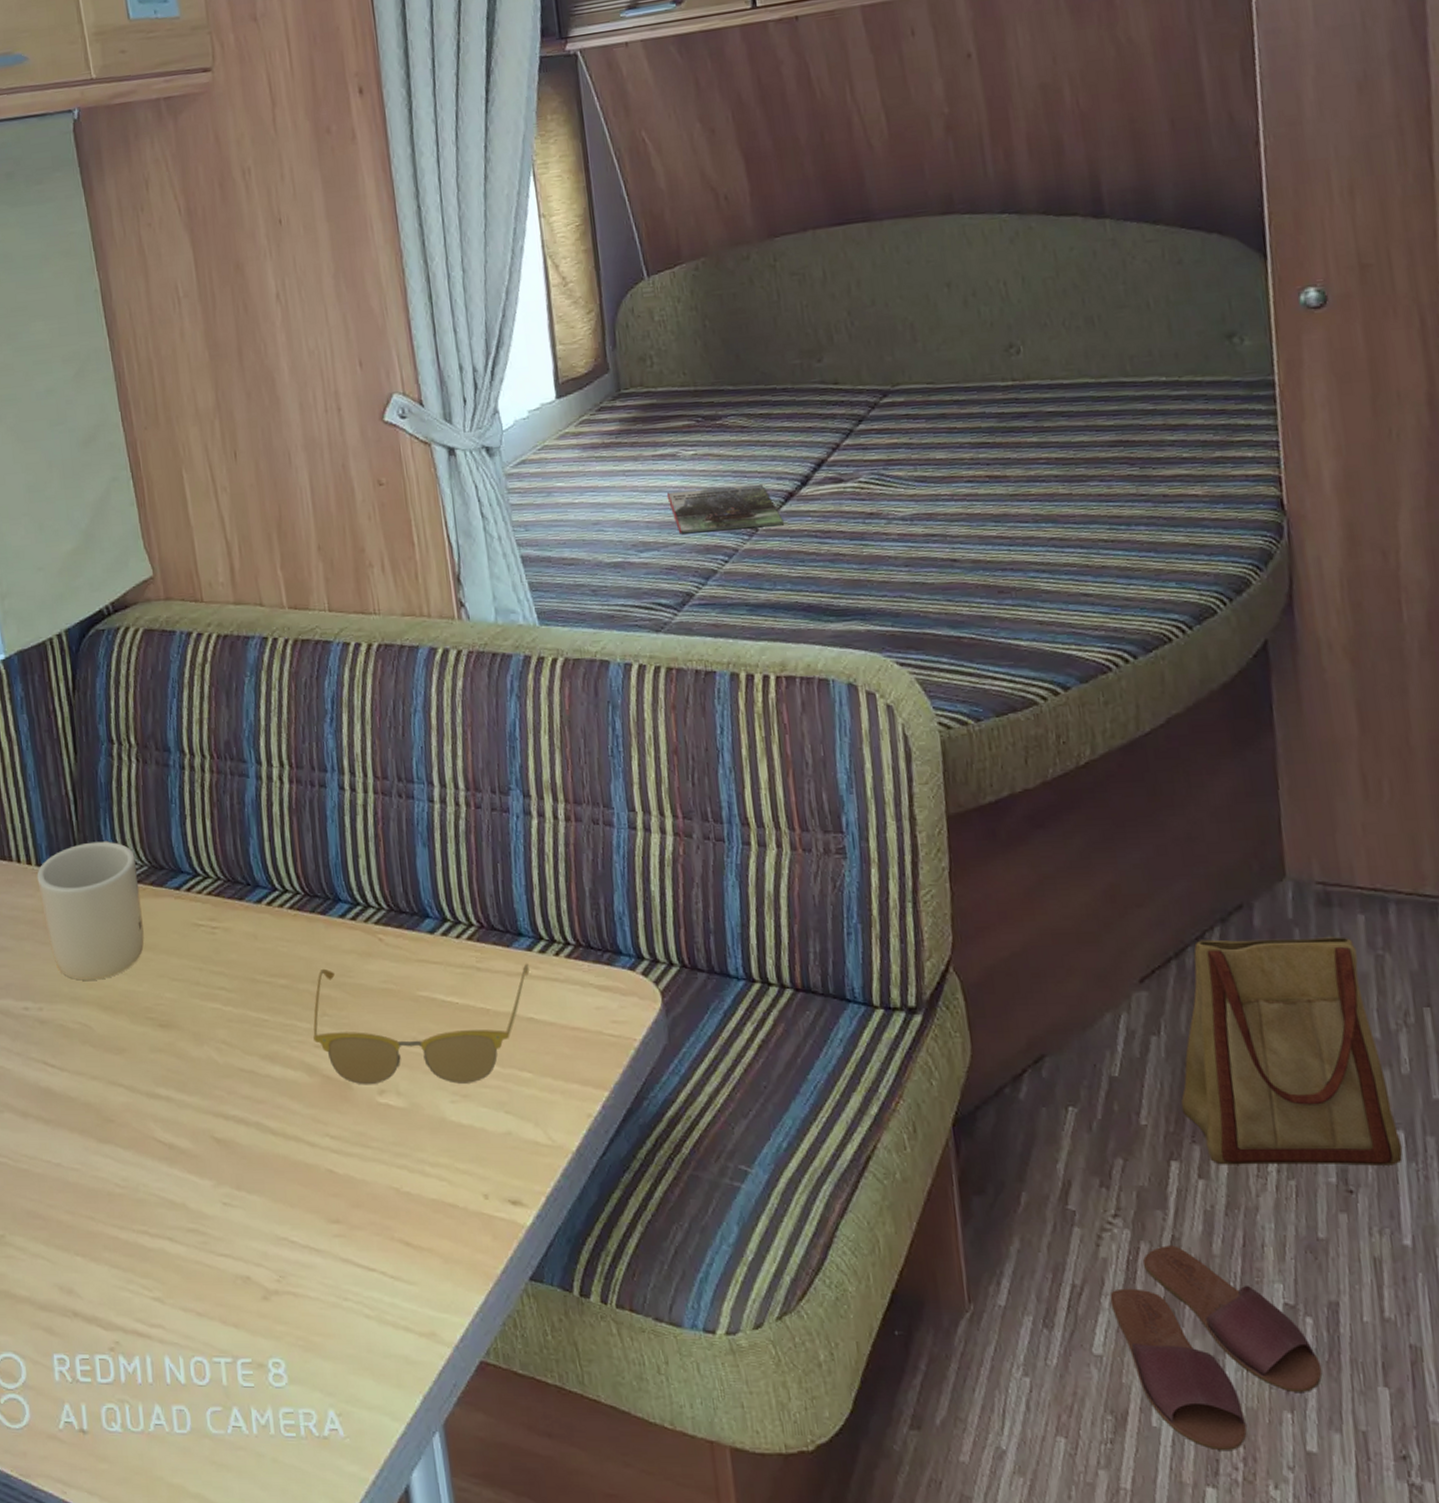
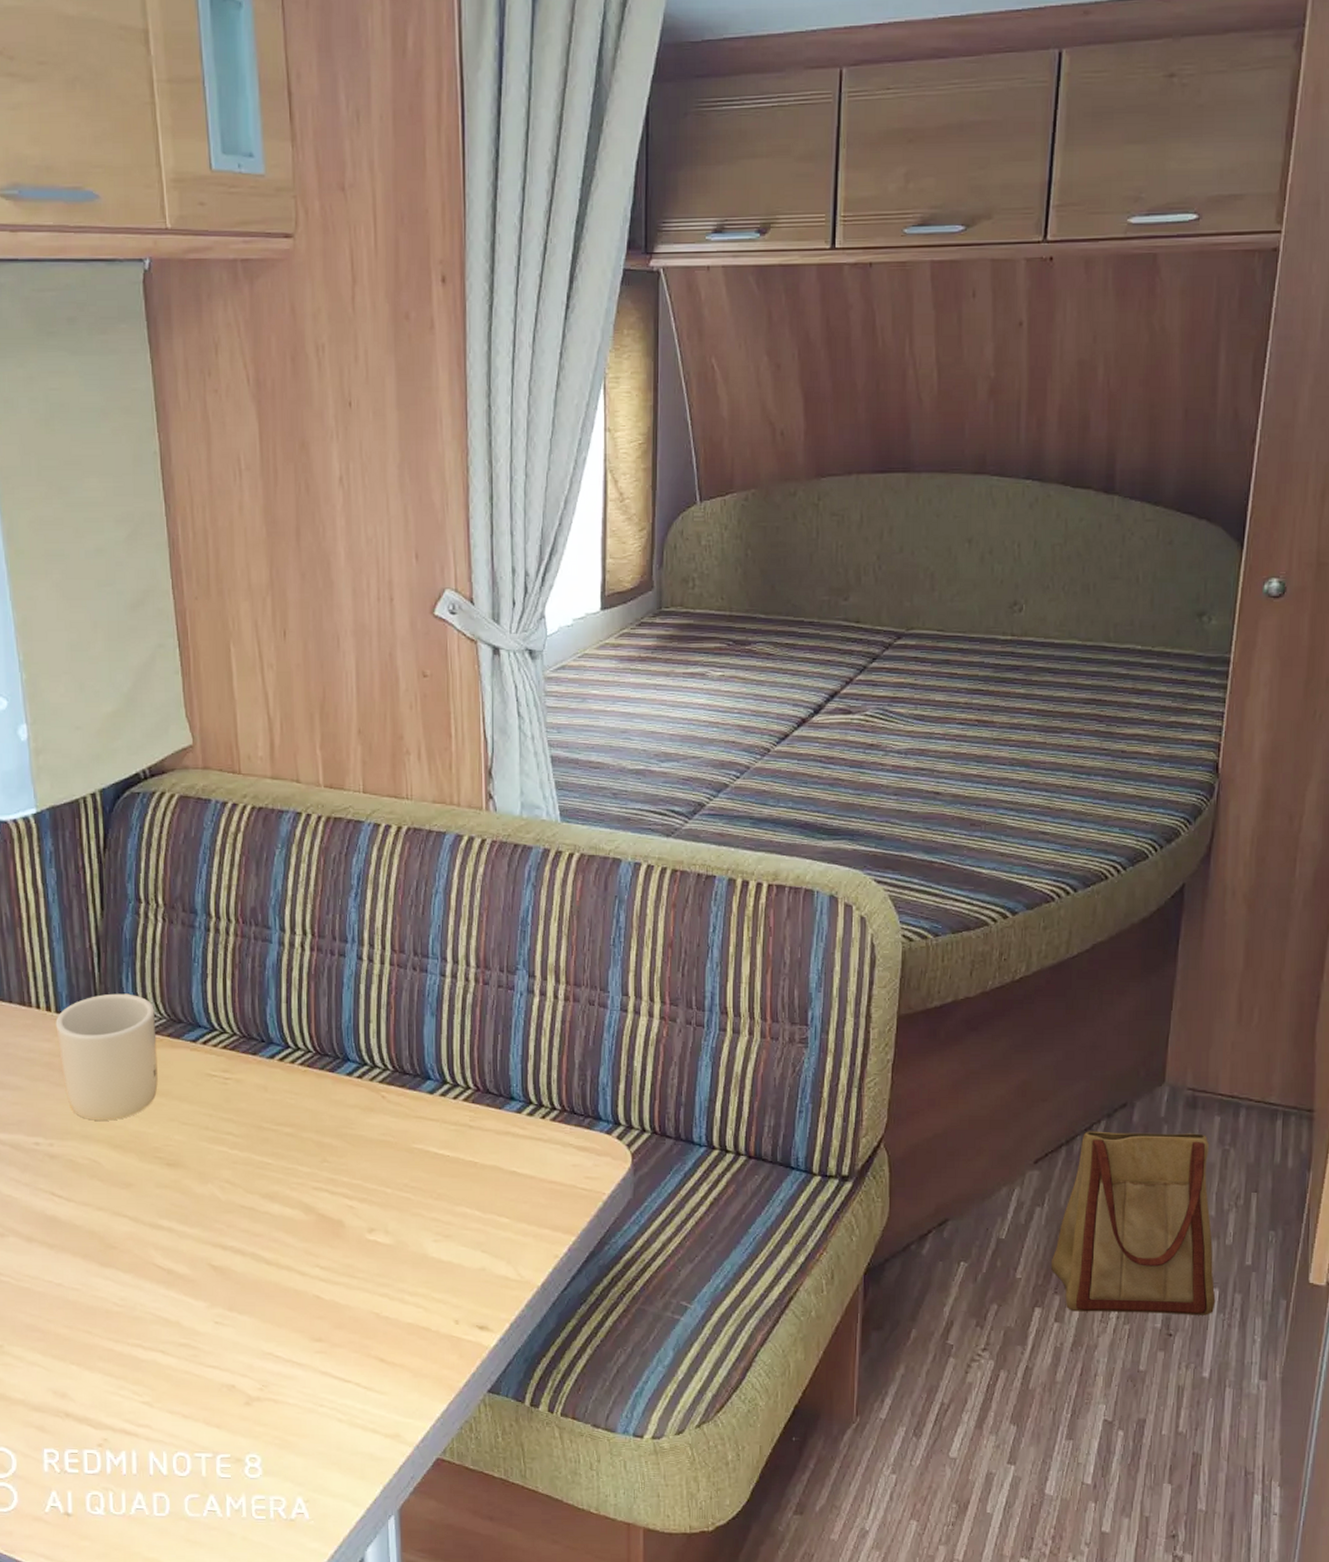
sunglasses: present [313,963,529,1085] -> none [312,1120,517,1226]
magazine: present [666,484,784,534] -> none [692,708,793,749]
slippers: present [1110,1245,1322,1450] -> none [969,1374,1124,1531]

